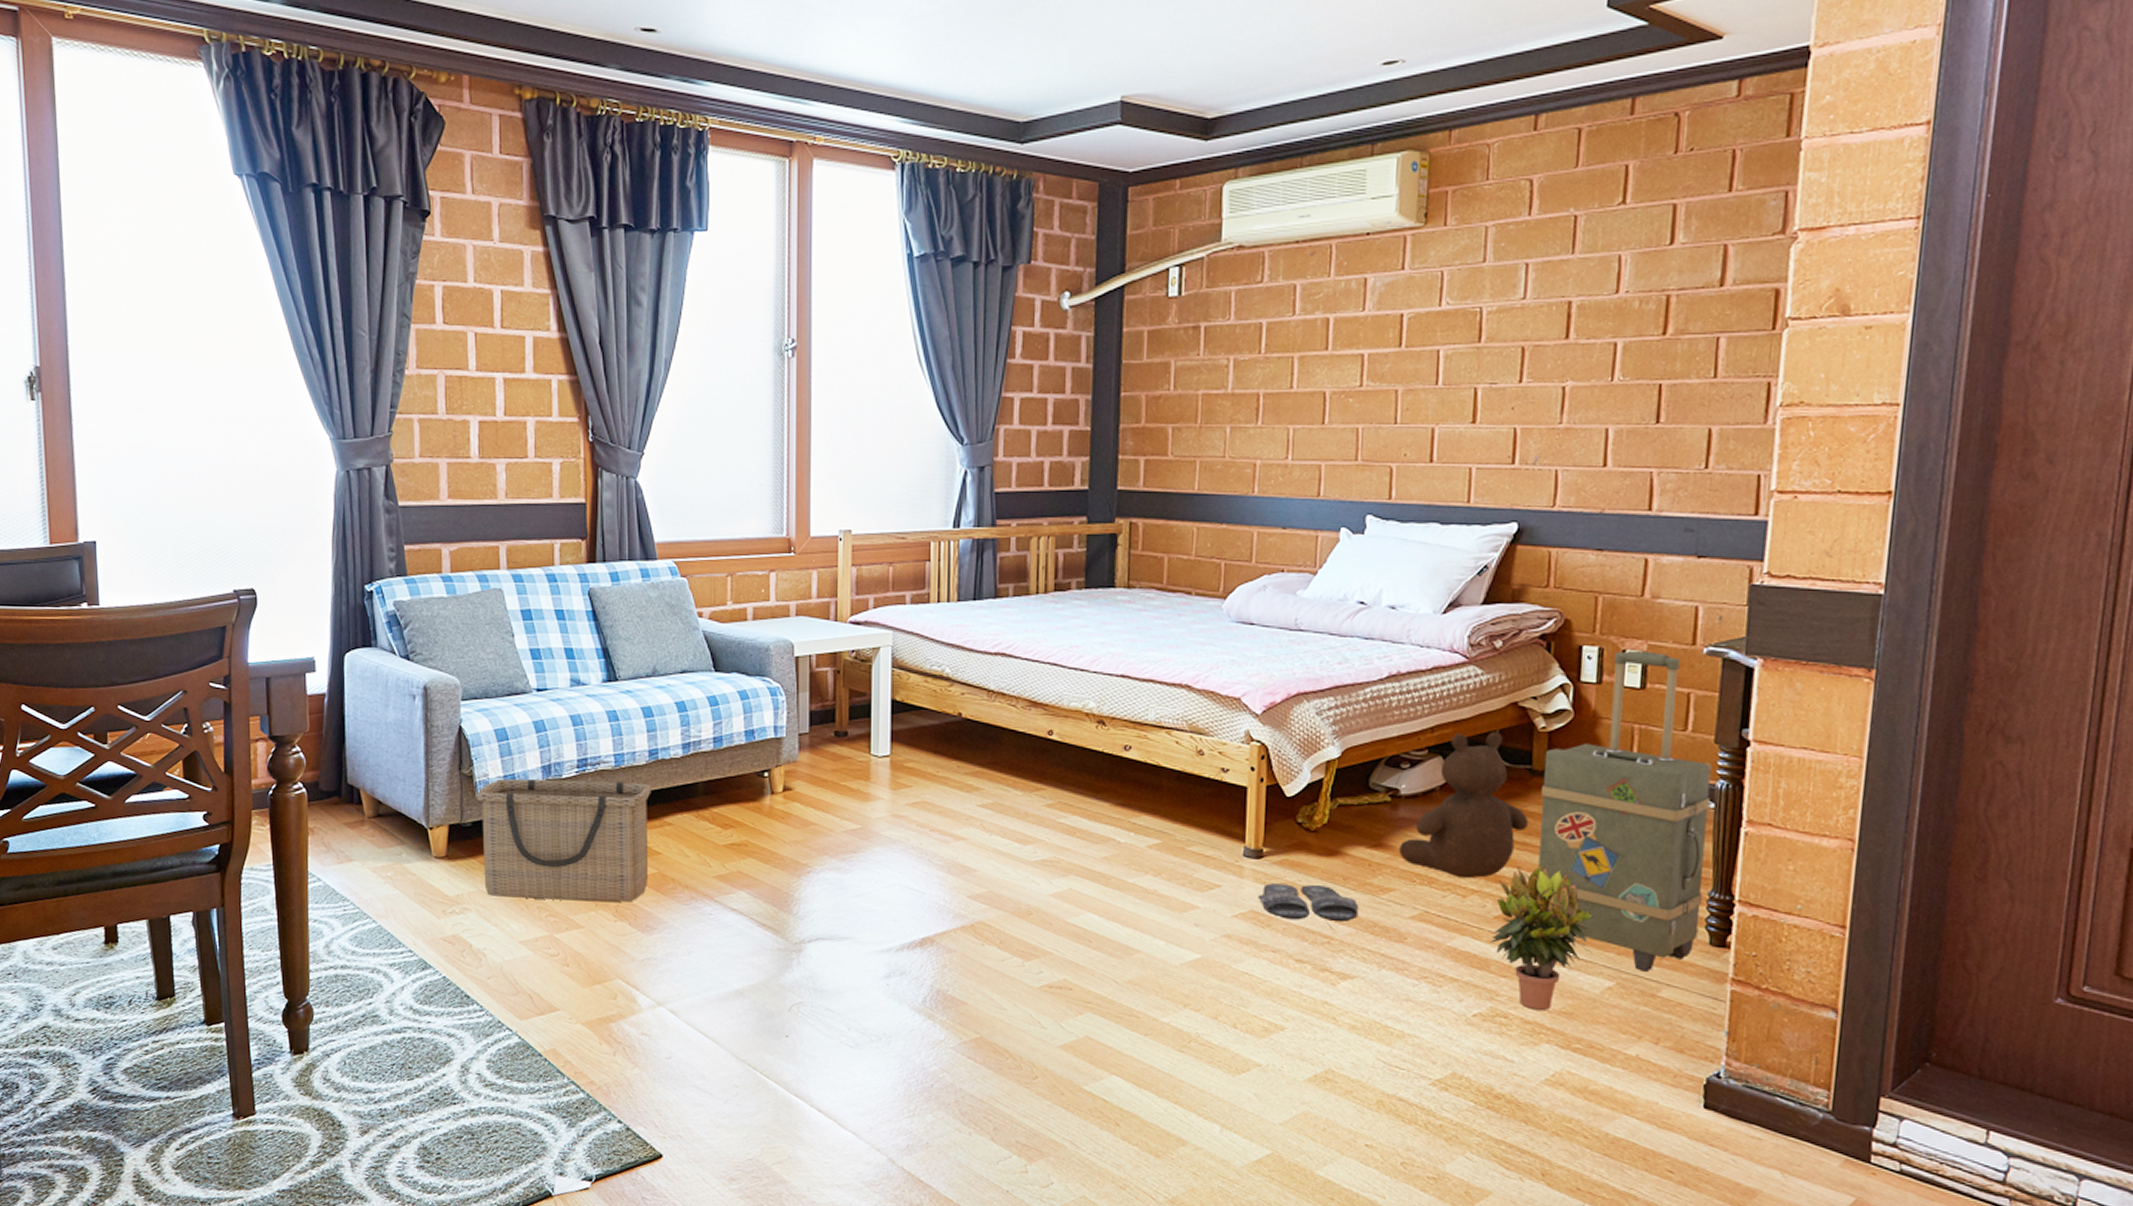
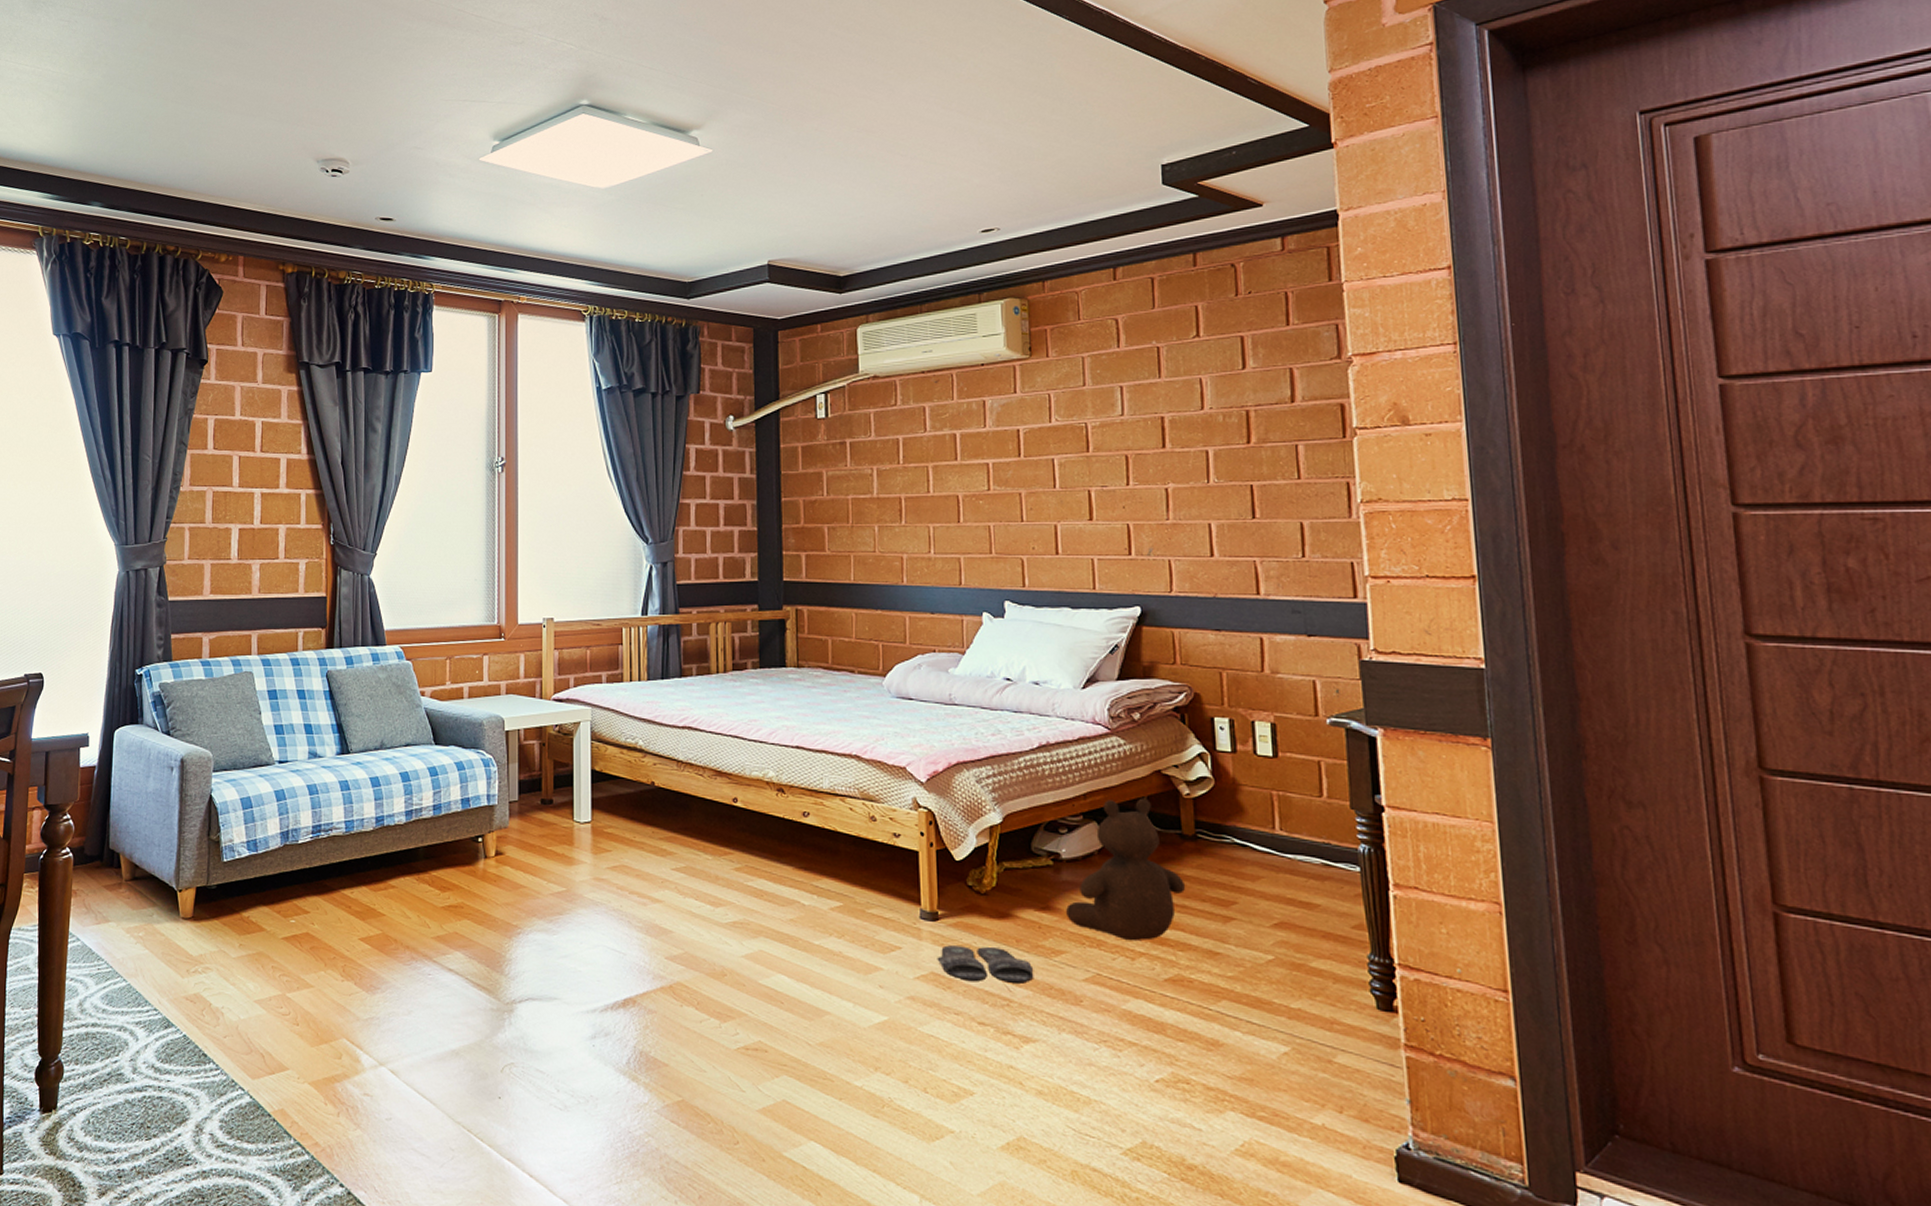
basket: present [477,778,651,902] -> none [222,844,377,962]
potted plant: present [1490,863,1593,1010] -> none [1163,926,1259,1076]
suitcase: present [1538,650,1712,972] -> none [1192,721,1365,1037]

